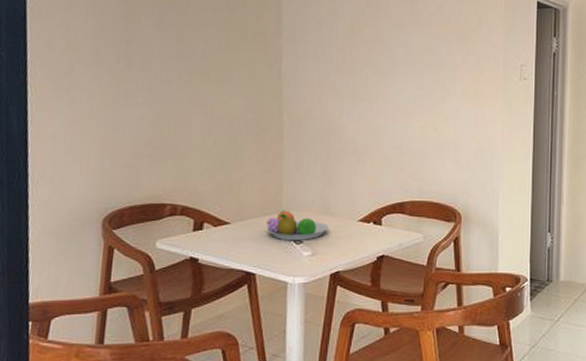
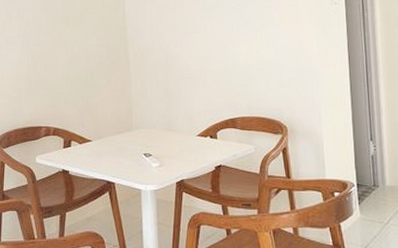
fruit bowl: present [266,210,329,241] -> none [121,128,172,155]

